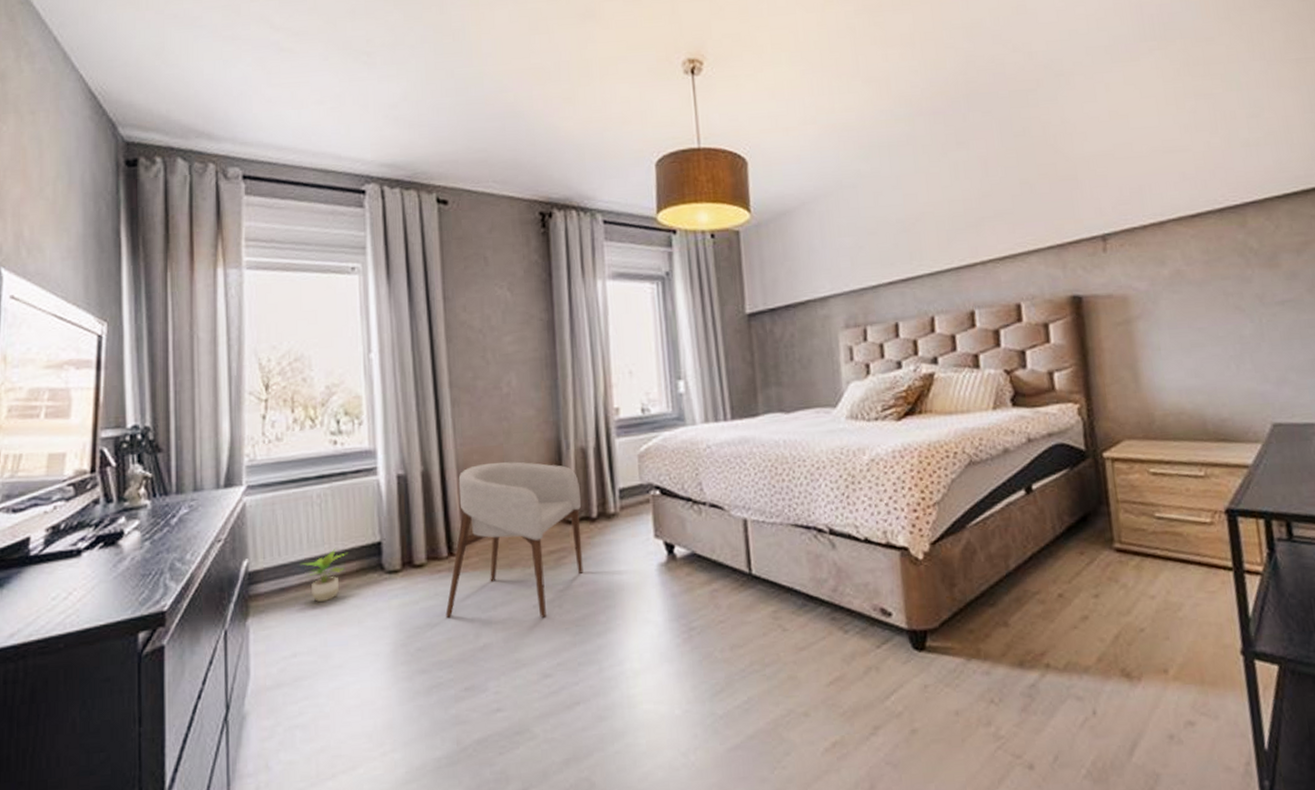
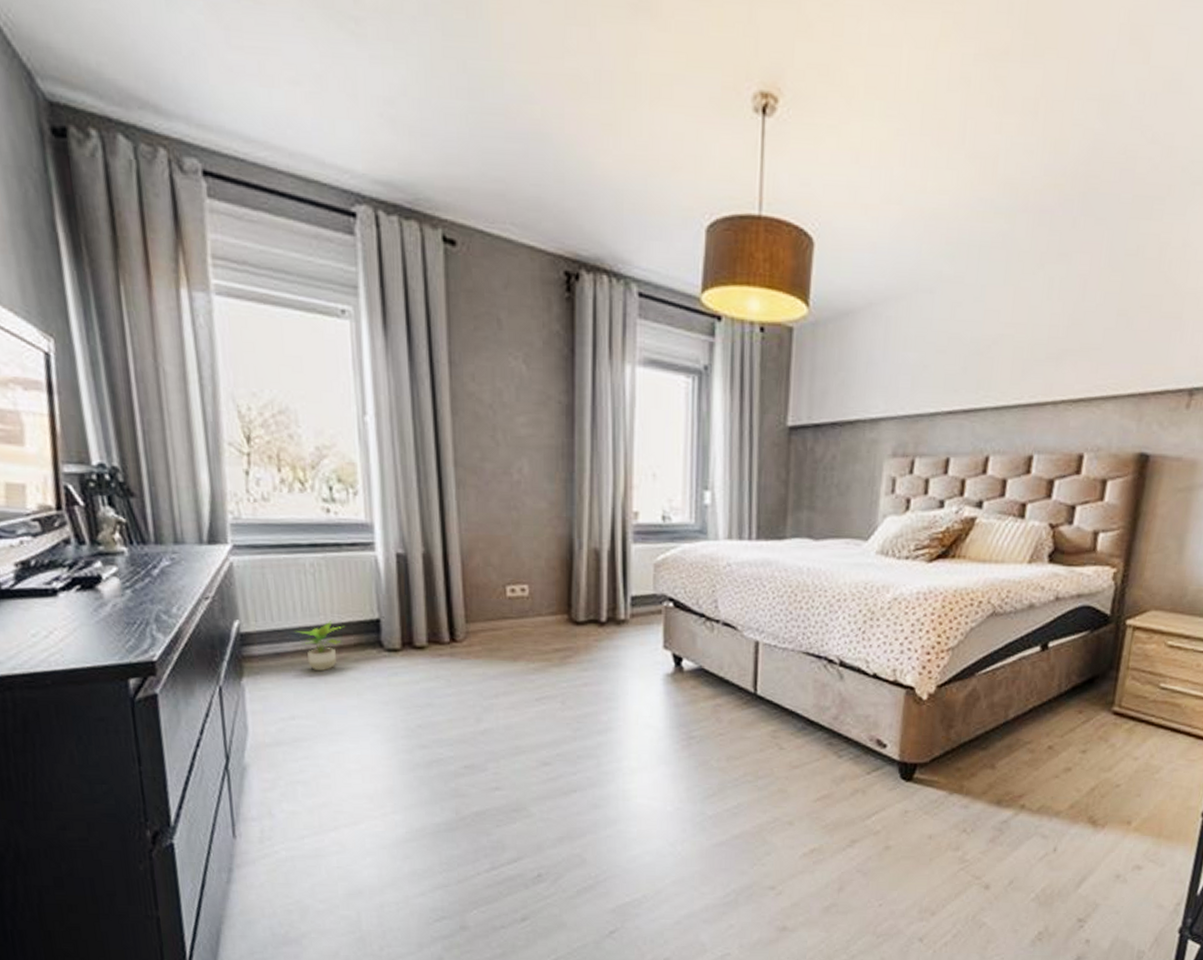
armchair: present [445,462,584,618] -> none [446,552,591,711]

